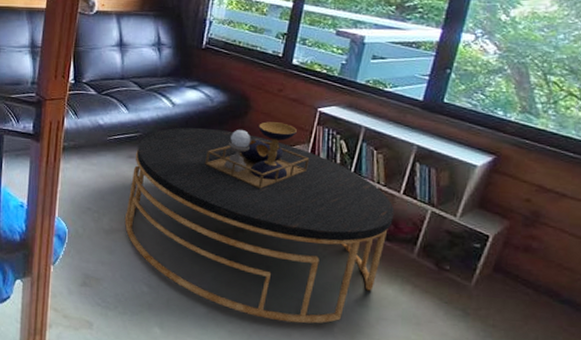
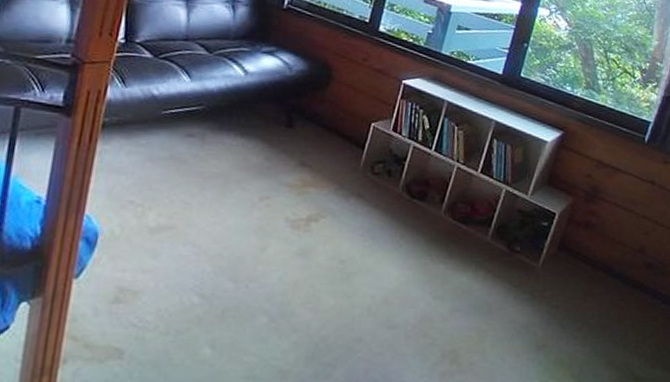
coffee table: present [124,122,395,324] -> none [175,94,472,324]

